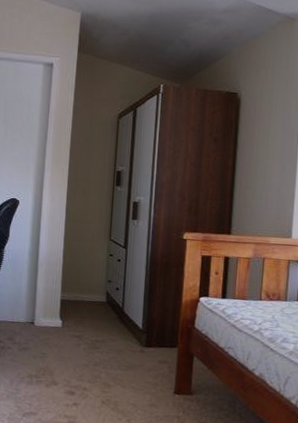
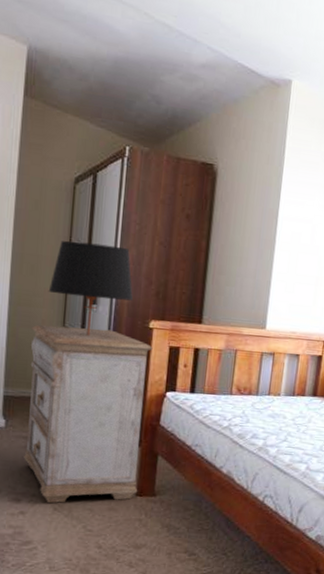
nightstand: none [77,238,187,397] -> present [24,324,153,504]
table lamp: none [97,166,169,247] -> present [48,240,134,335]

